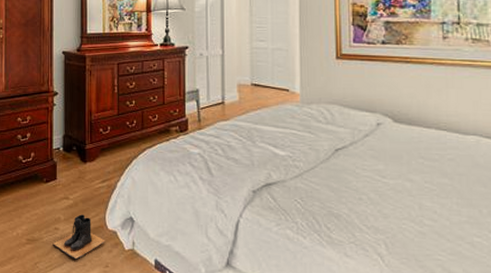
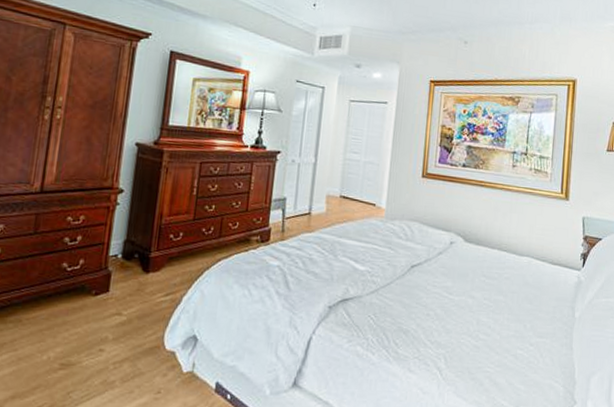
boots: present [52,214,106,260] -> none [94,333,161,386]

